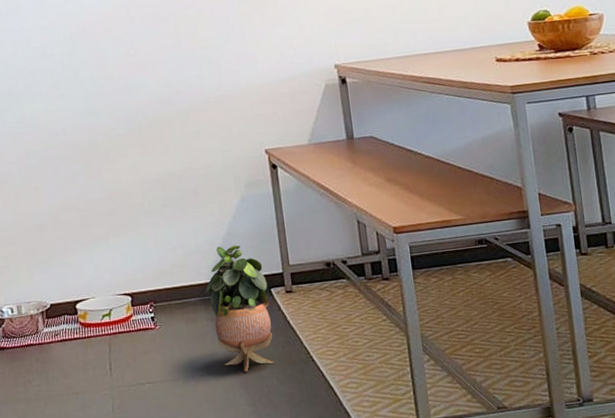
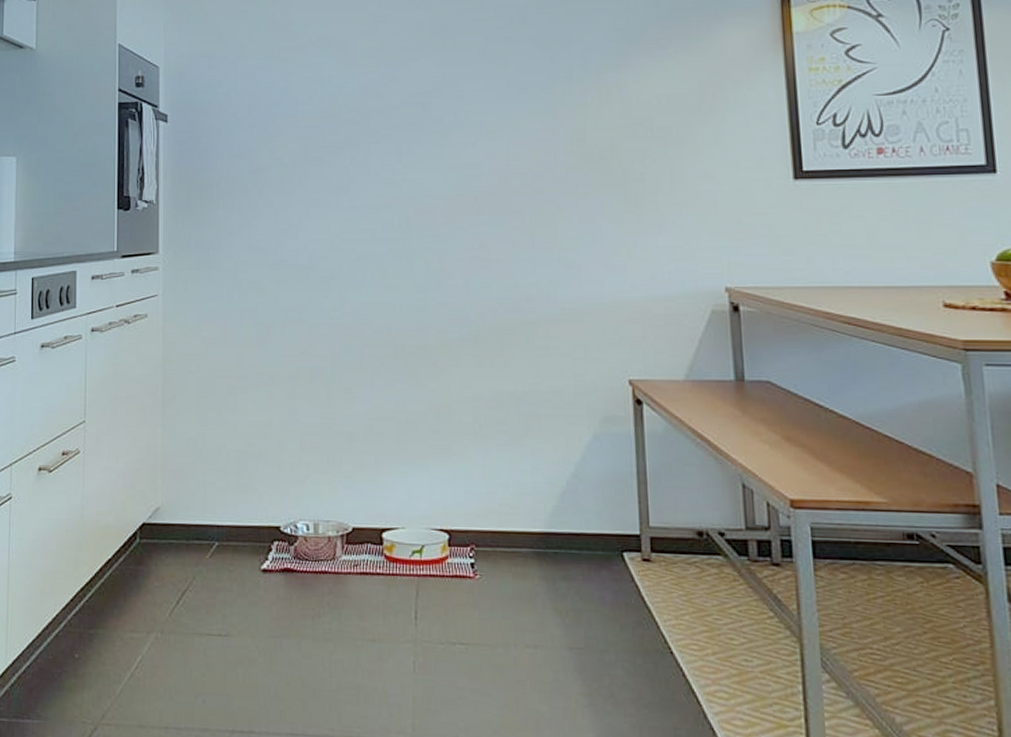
potted plant: present [206,245,274,372] -> none [541,489,621,652]

